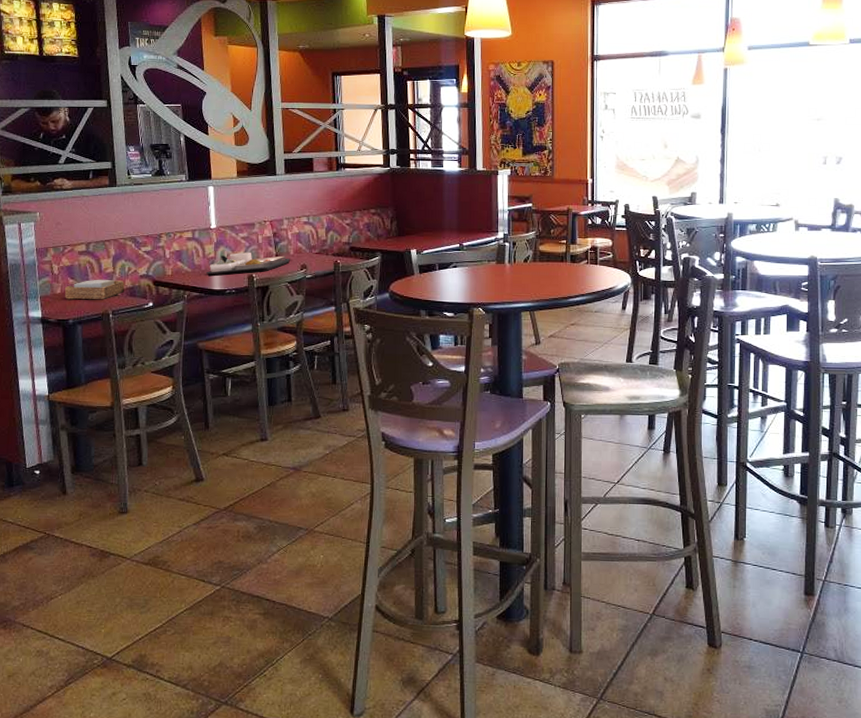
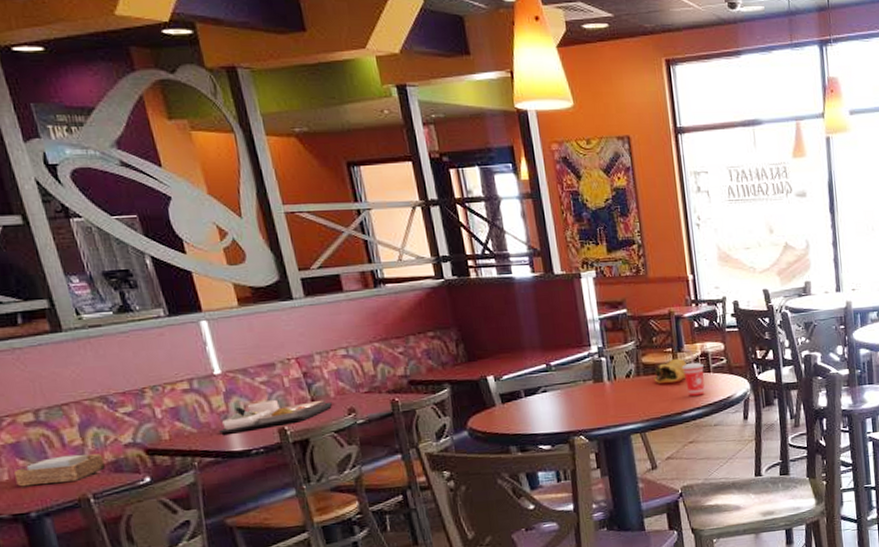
taco: none [547,249,577,271] -> present [653,358,686,384]
beverage cup: none [572,242,593,284] -> present [681,348,705,396]

